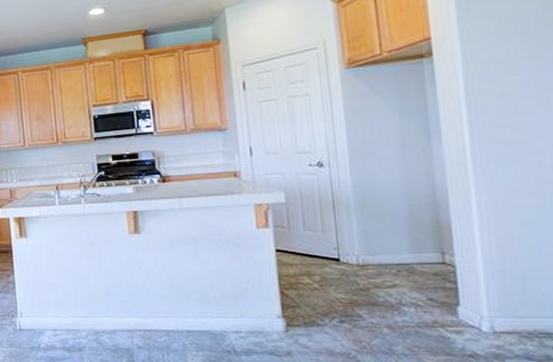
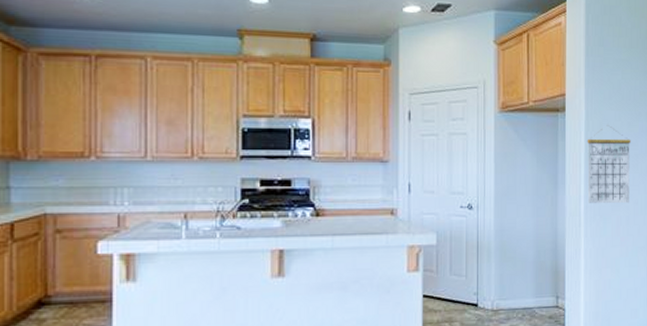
calendar: none [467,62,541,151] -> present [587,125,631,204]

